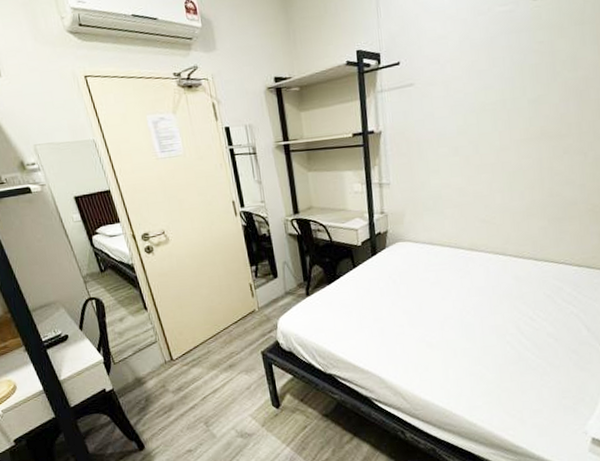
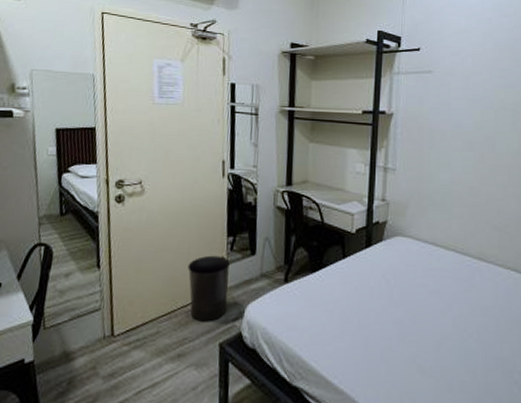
waste bin: none [221,283,263,338] -> present [187,255,231,322]

